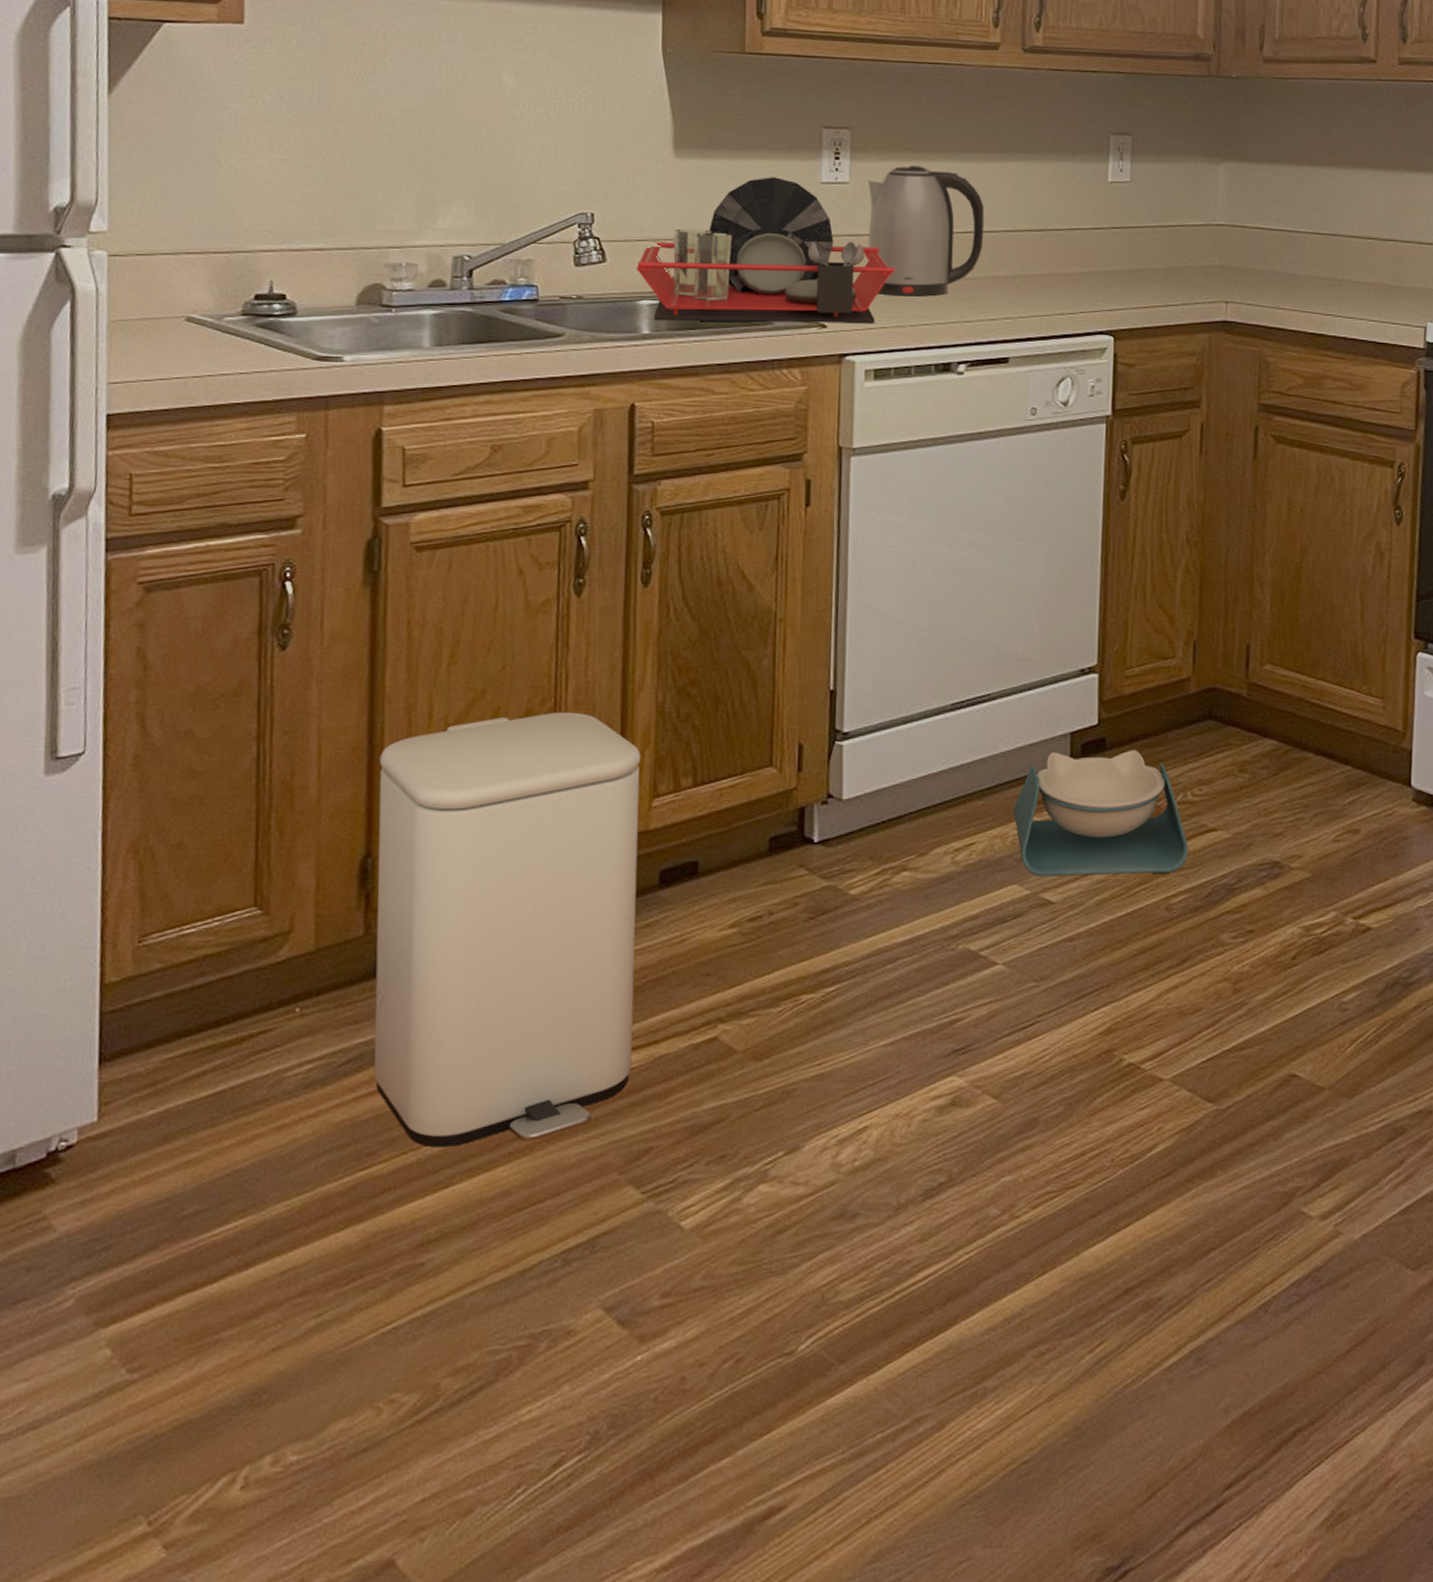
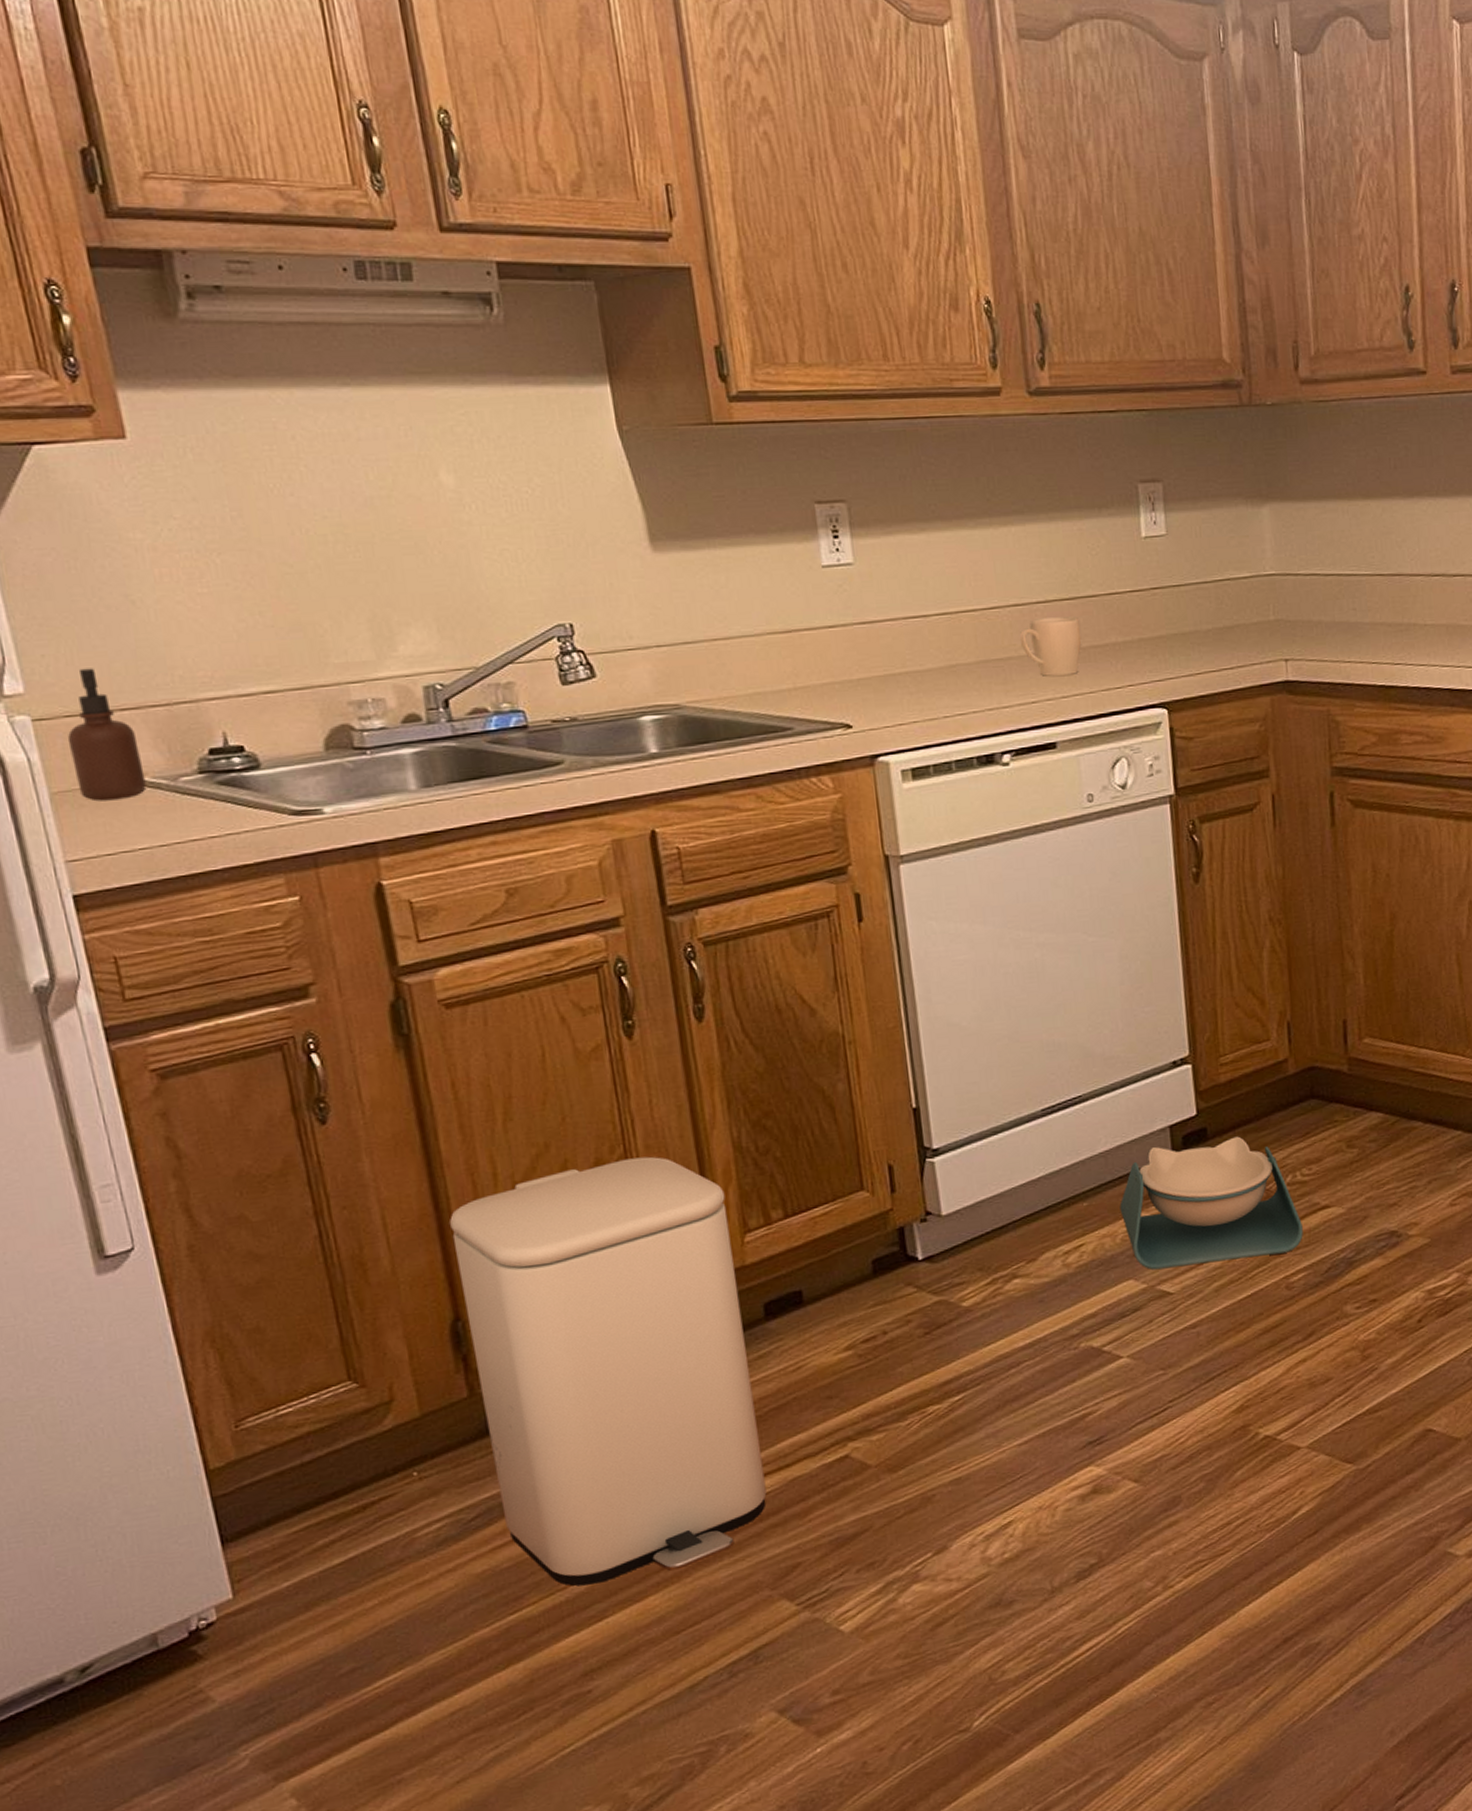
soap dispenser: none [134,214,195,332] -> present [67,668,147,802]
dish rack: present [637,177,895,324] -> none [631,564,919,738]
kettle: present [868,165,985,297] -> none [874,537,1012,686]
mug: none [989,245,1044,299] -> present [1020,616,1082,677]

